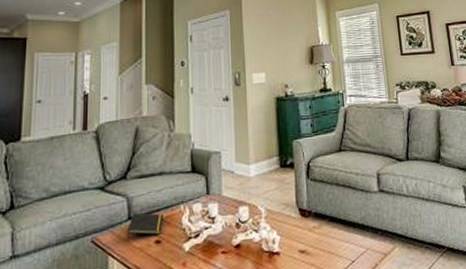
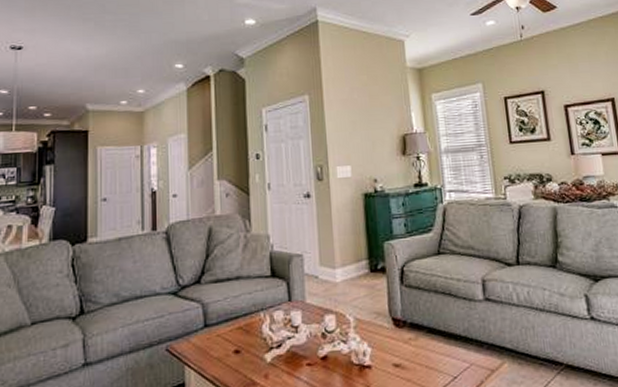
notepad: present [127,212,164,240] -> none [203,319,243,349]

